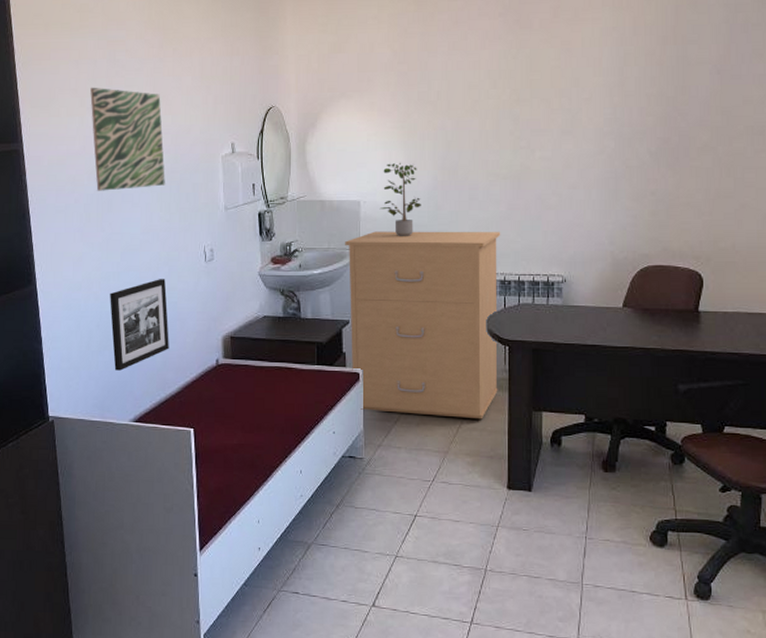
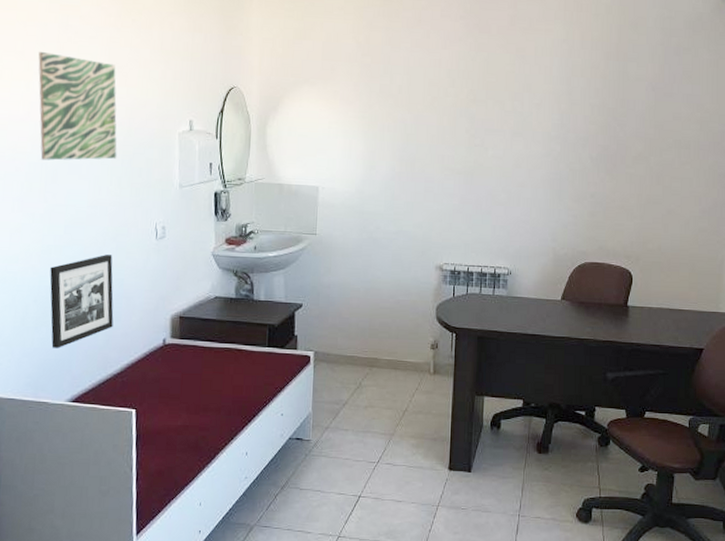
filing cabinet: present [345,231,501,419] -> none [302,217,453,403]
potted plant: present [379,162,421,236] -> none [337,151,379,224]

